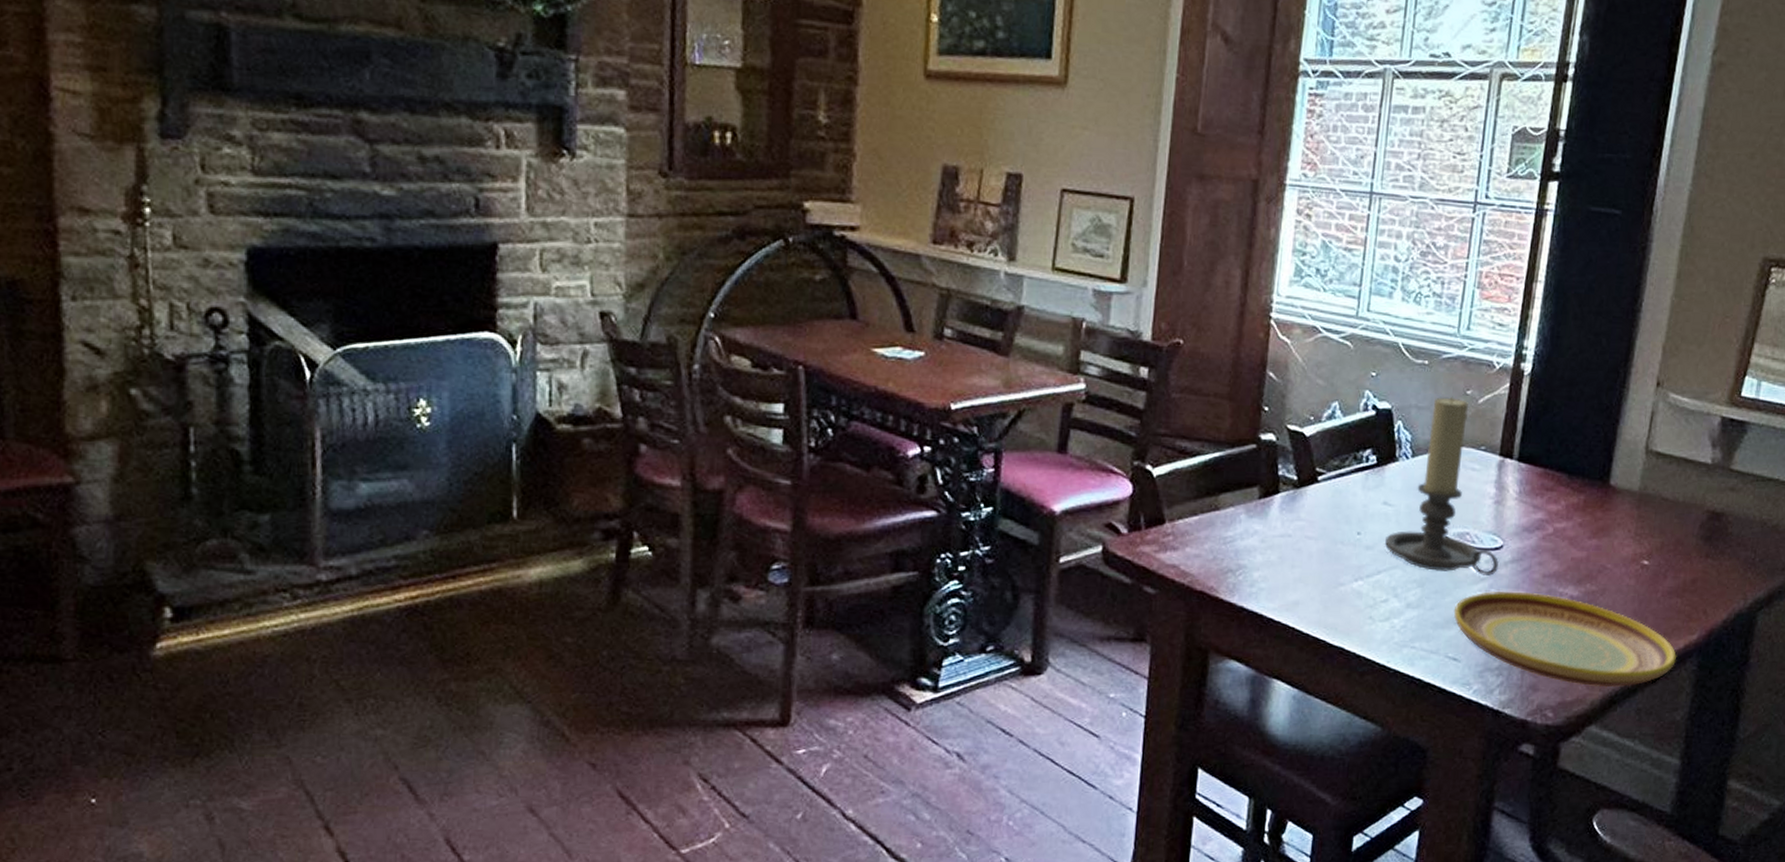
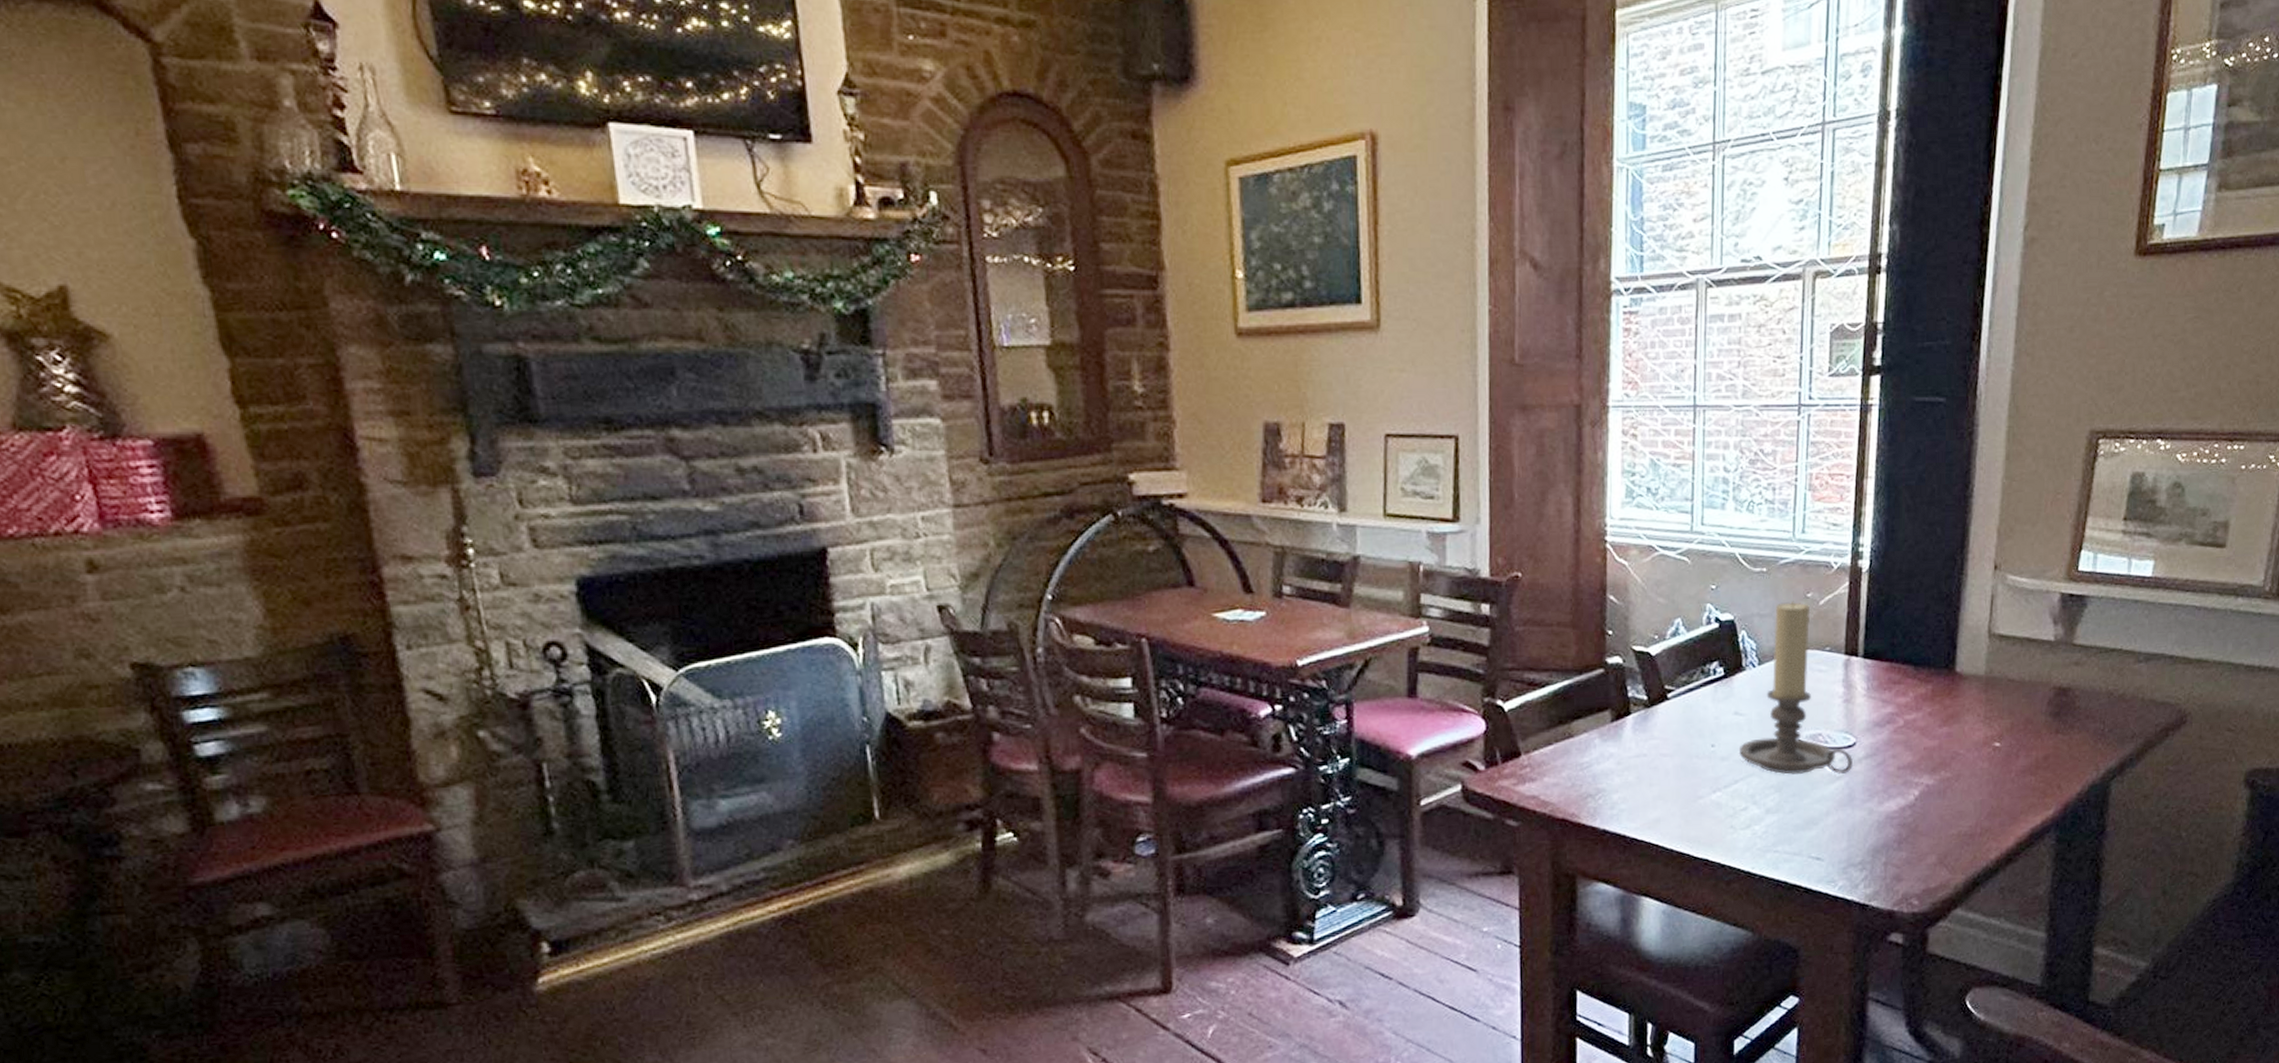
plate: present [1453,591,1678,688] -> none [1812,785,2036,871]

